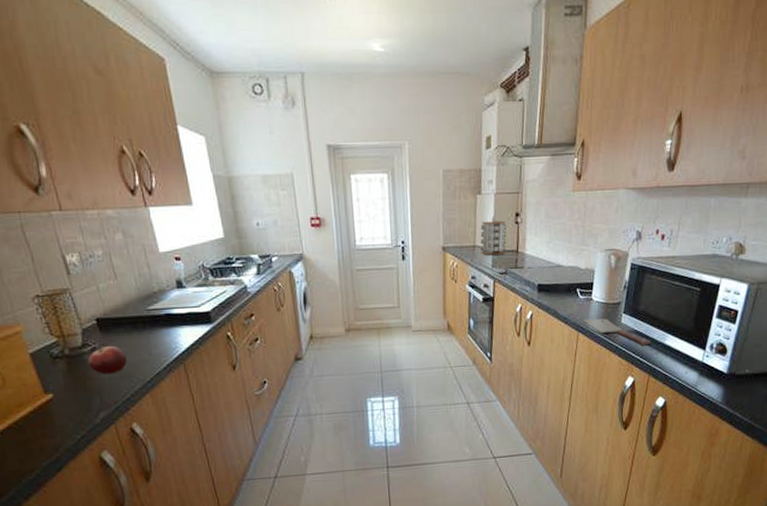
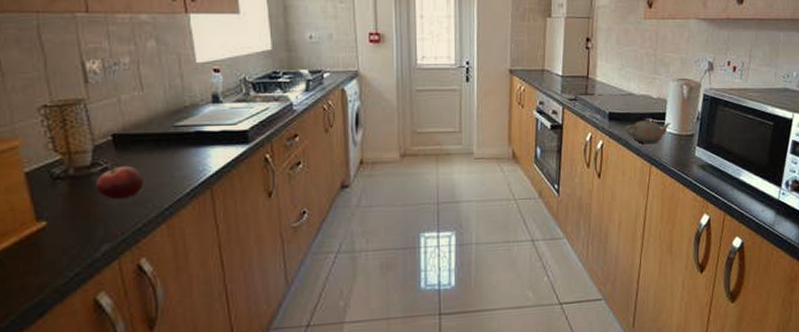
spice rack: present [480,216,507,256] -> none [548,40,577,81]
teapot: none [554,288,599,313] -> present [626,118,671,144]
knife: present [584,318,652,346] -> none [656,151,727,181]

